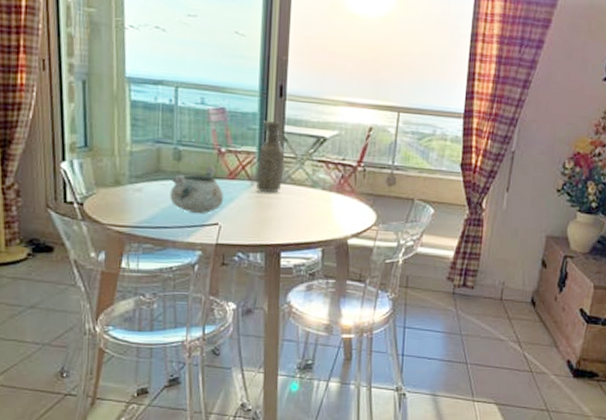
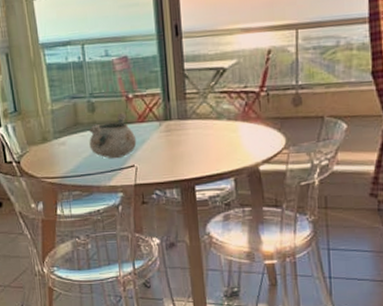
vase: present [255,120,286,193] -> none [162,59,190,131]

